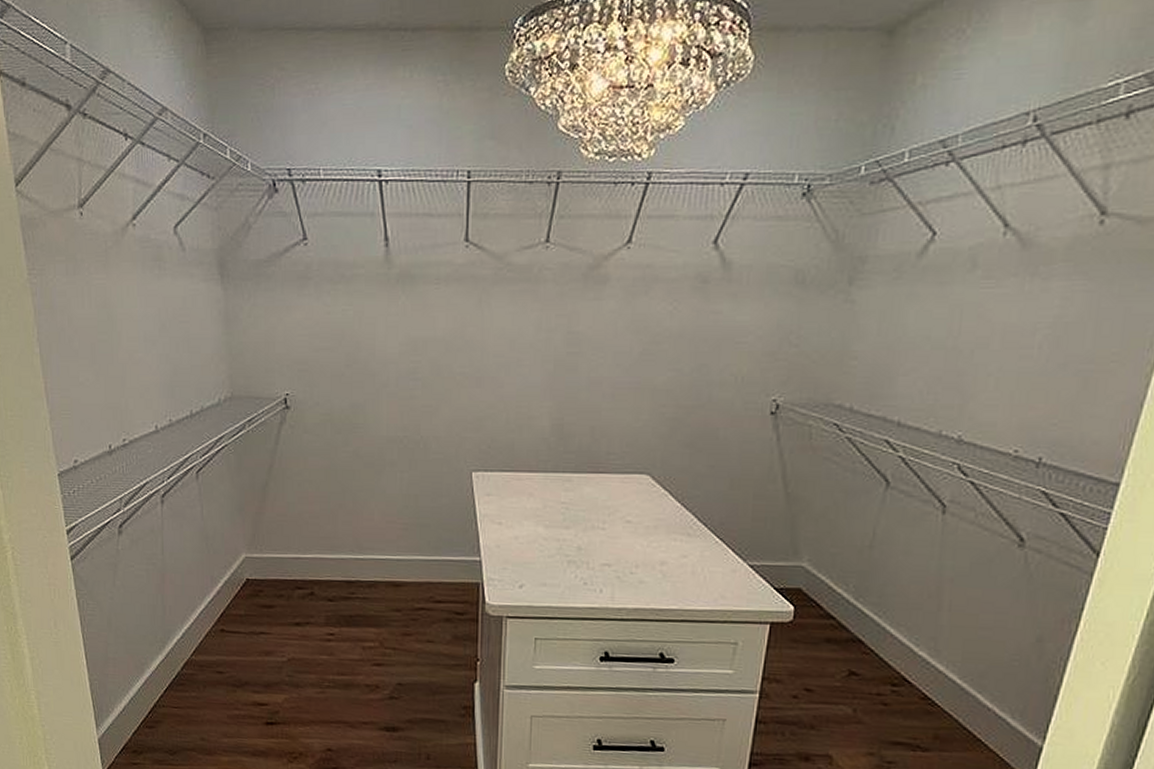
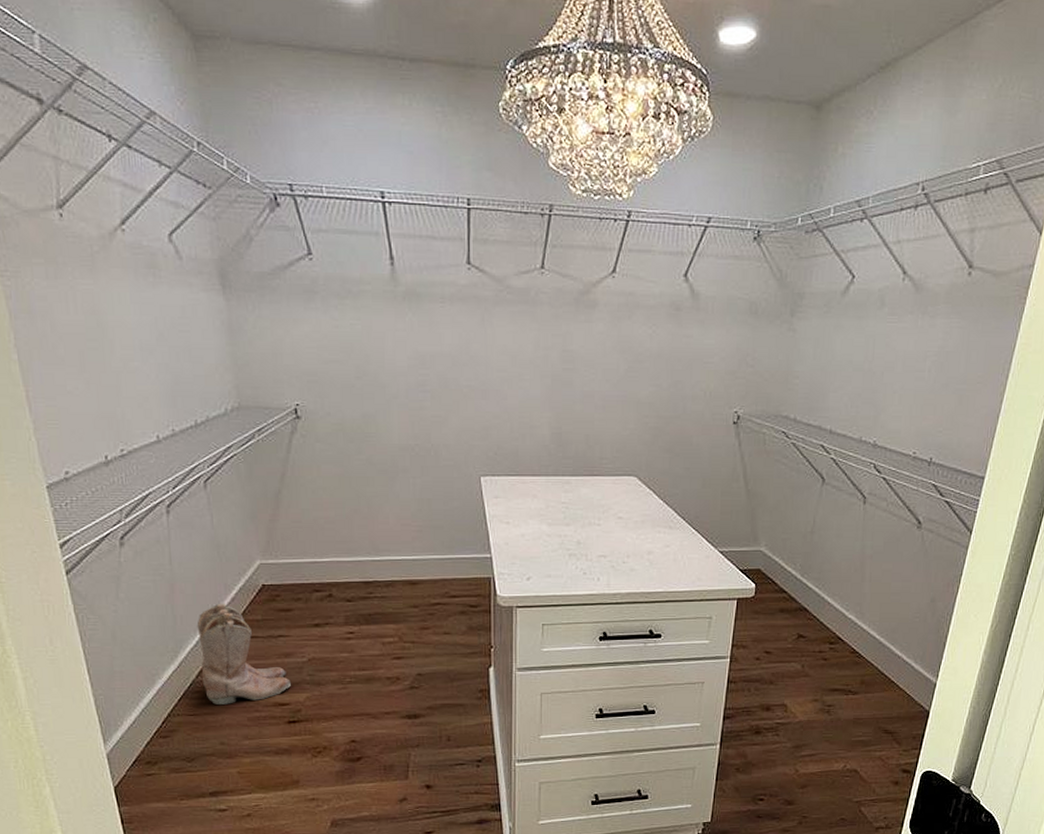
boots: none [184,595,270,700] -> present [197,603,291,704]

